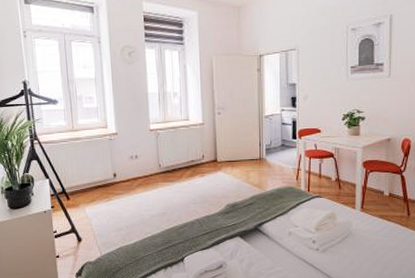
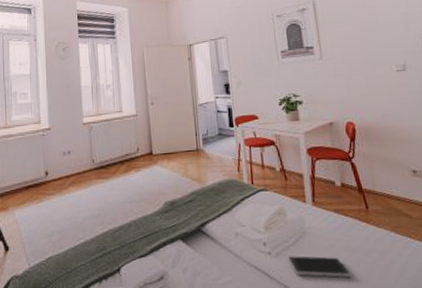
tablet: none [333,252,386,270] -> present [288,256,352,278]

